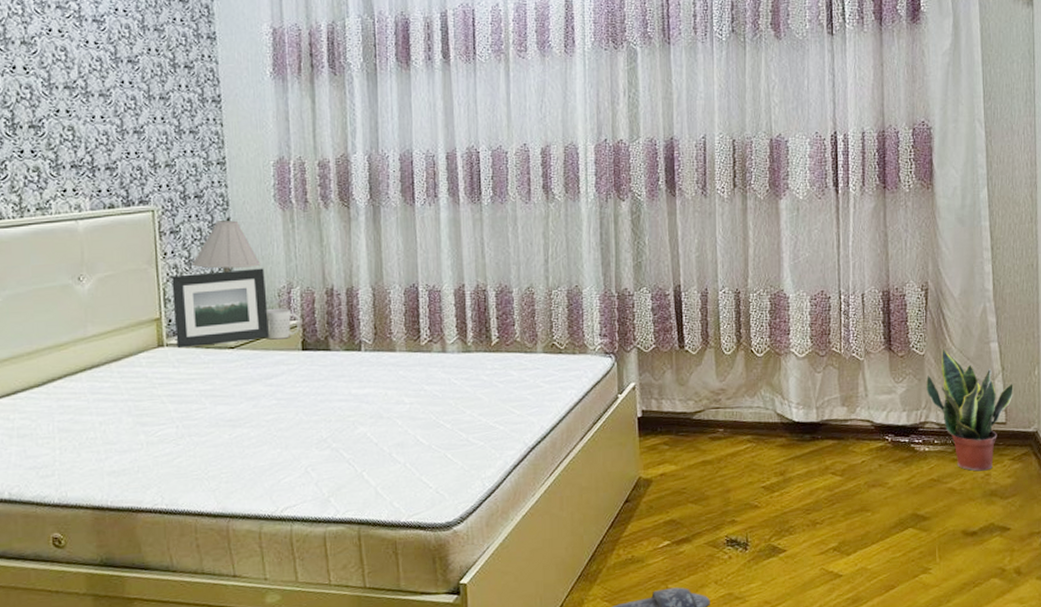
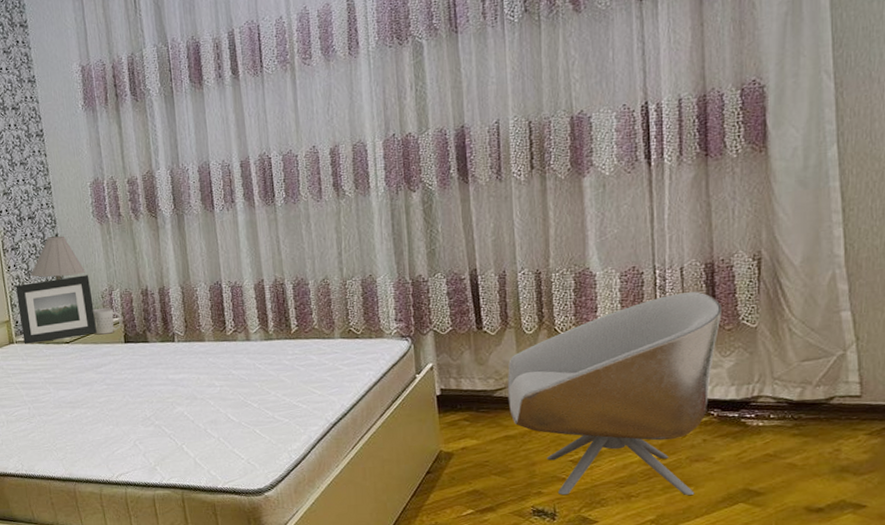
armchair: none [706,318,896,523] -> present [507,291,722,495]
potted plant: present [926,348,1013,471] -> none [760,320,871,447]

